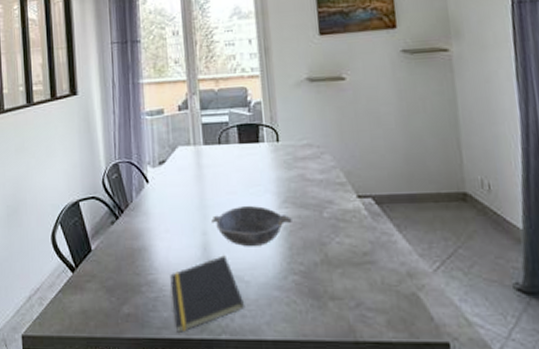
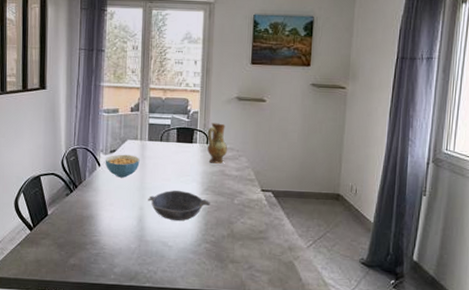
cereal bowl: none [153,165,196,195] -> present [105,154,140,178]
notepad: present [170,255,245,333] -> none [110,226,167,280]
ceramic jug: none [276,113,306,166] -> present [207,123,228,164]

